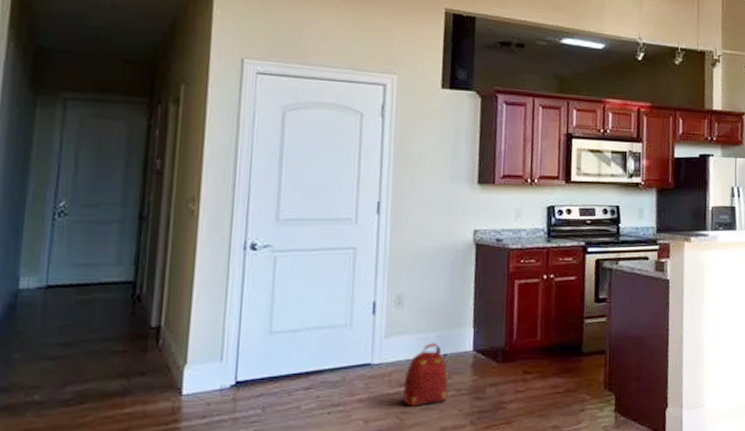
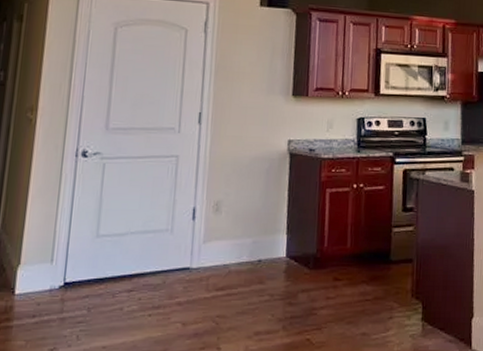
backpack: present [403,342,449,406] -> none [219,248,263,310]

